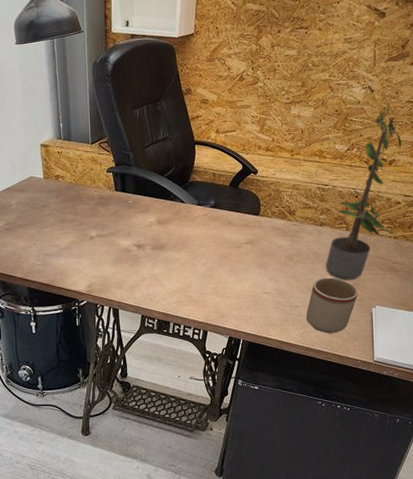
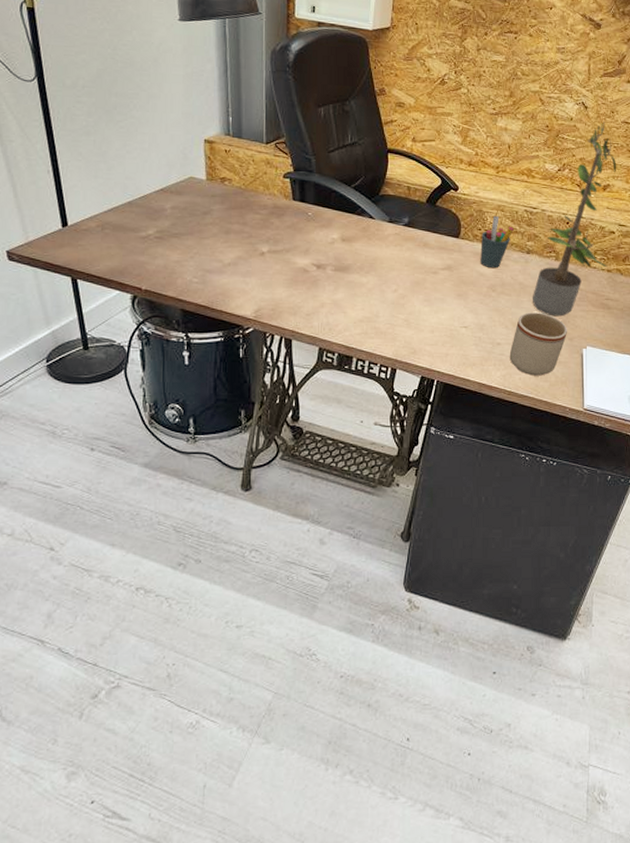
pen holder: none [278,194,308,241] -> present [480,215,514,269]

